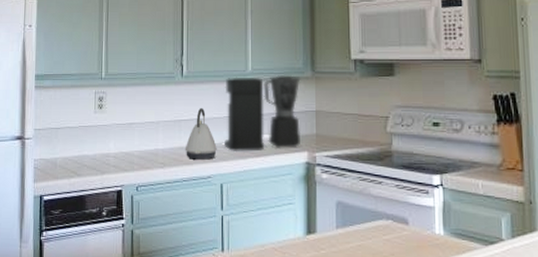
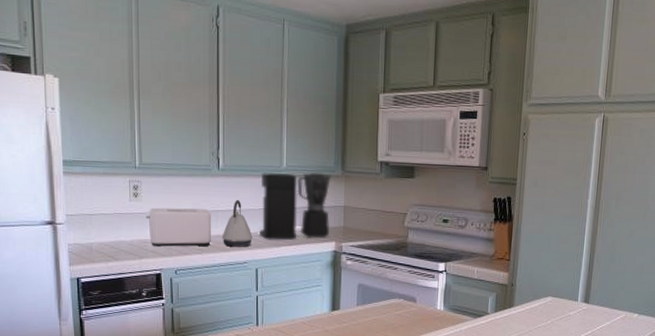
toaster: none [109,118,175,162] -> present [145,207,212,248]

